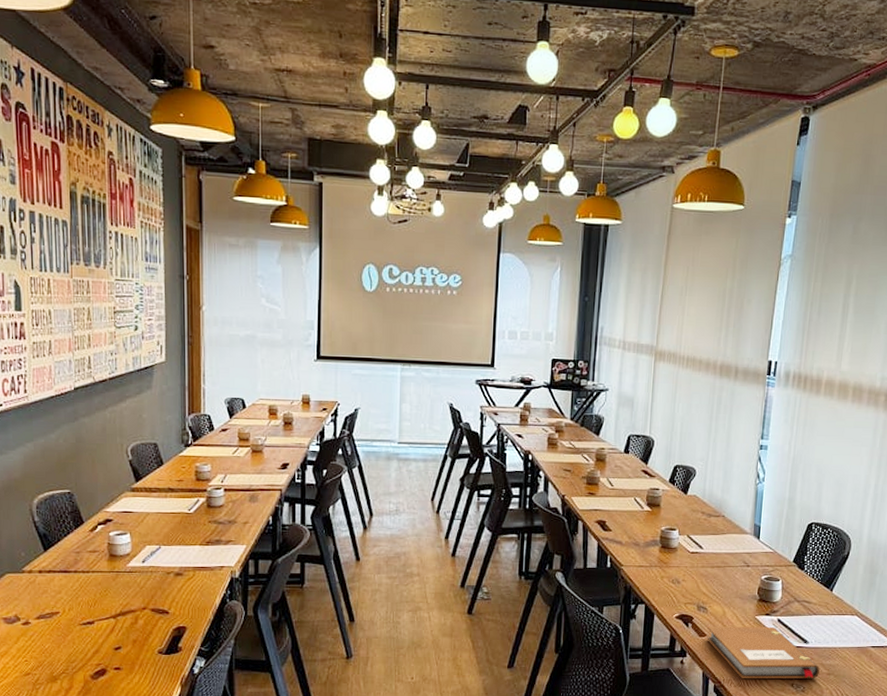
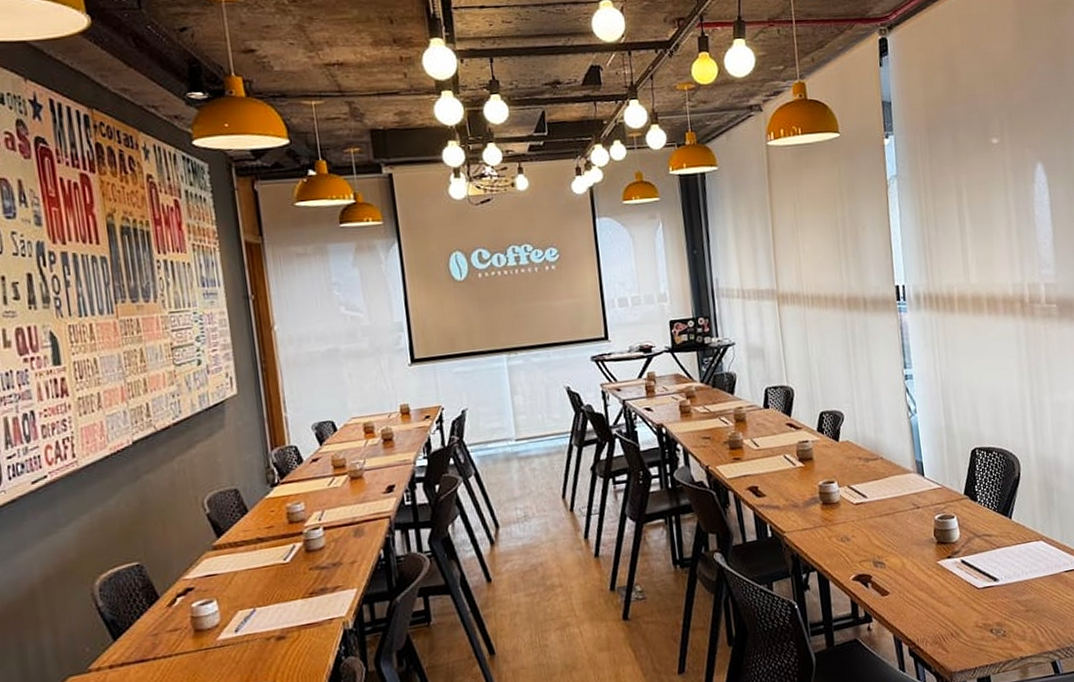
notebook: present [707,626,820,679] -> none [889,569,1017,635]

